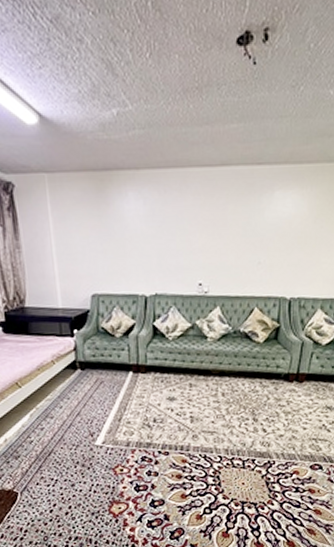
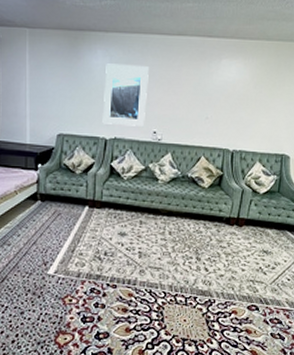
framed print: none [139,206,190,280] -> present [102,63,149,126]

